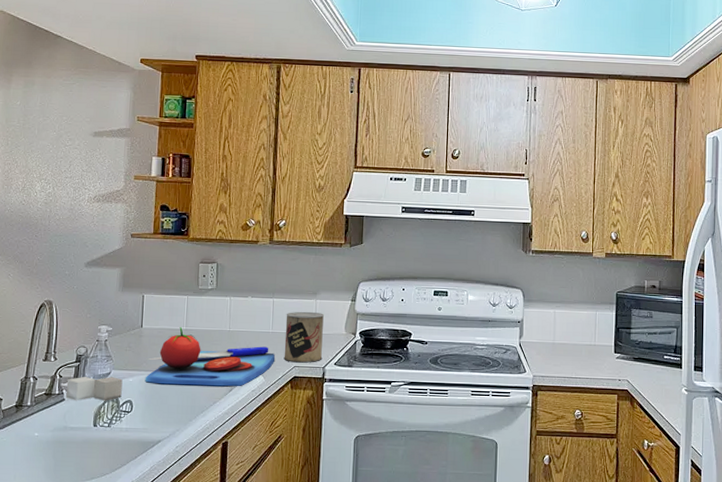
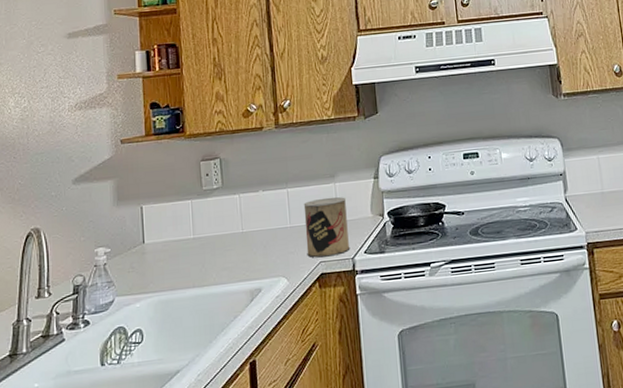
sponge: present [65,376,123,401] -> none [65,304,129,340]
chopping board: present [145,327,275,388] -> none [153,236,297,307]

